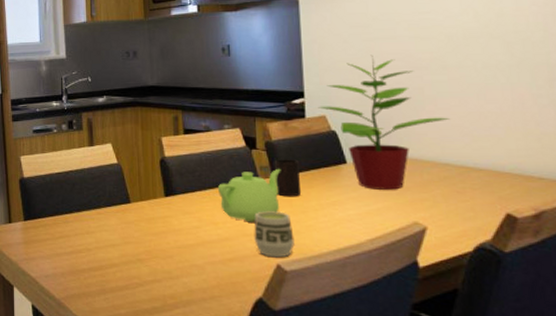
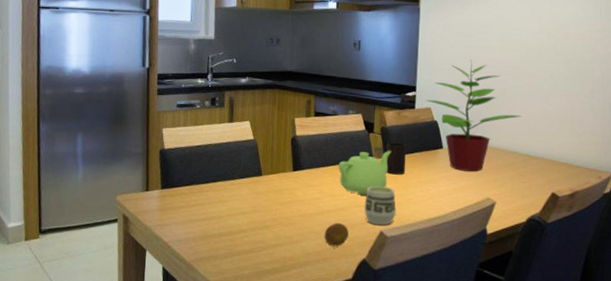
fruit: none [208,254,238,283] -> present [324,222,349,247]

